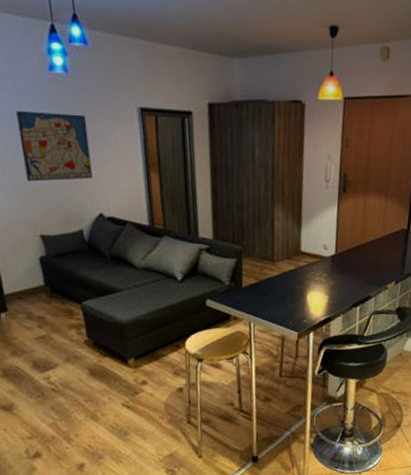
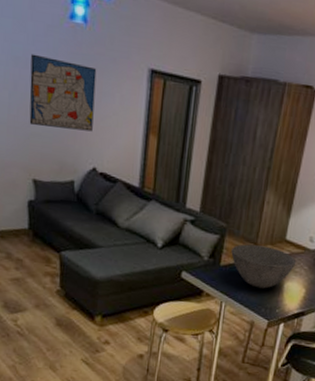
bowl: none [250,261,315,303] -> present [231,244,297,289]

